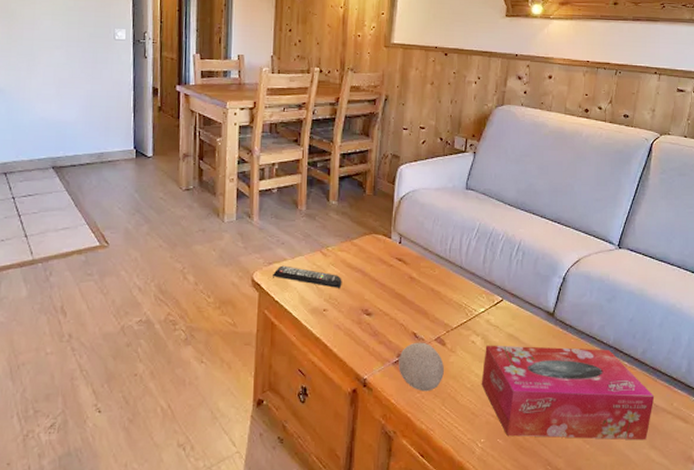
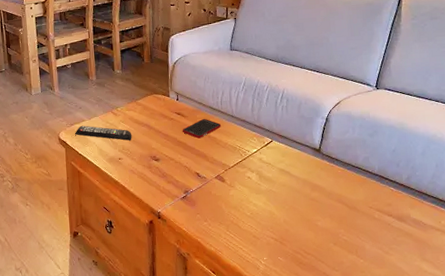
decorative ball: present [399,342,444,392] -> none [186,180,226,220]
cell phone: none [402,267,448,291] -> present [182,118,222,139]
tissue box: present [481,345,655,440] -> none [259,177,423,254]

